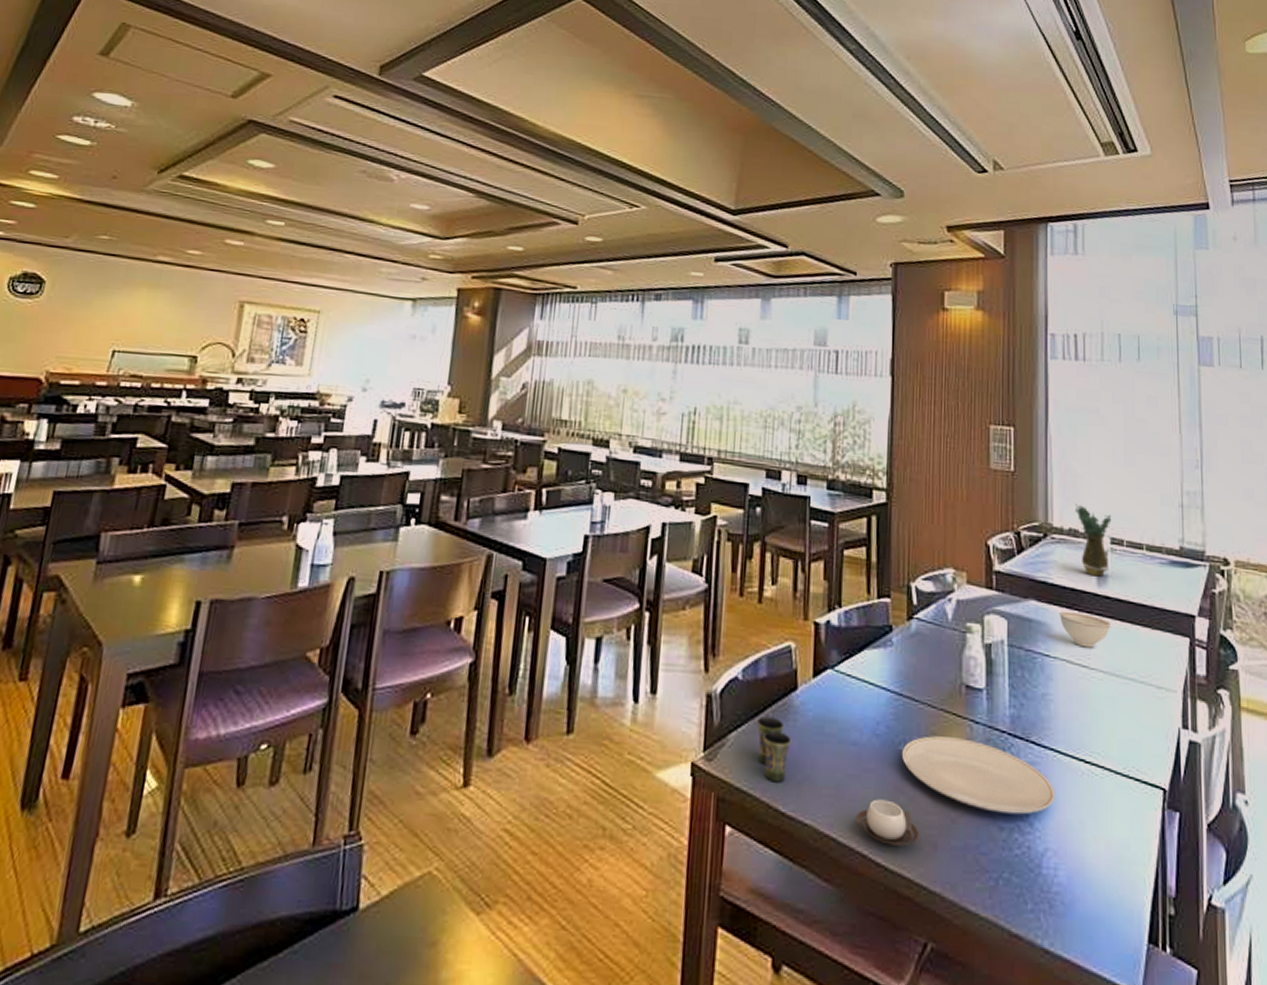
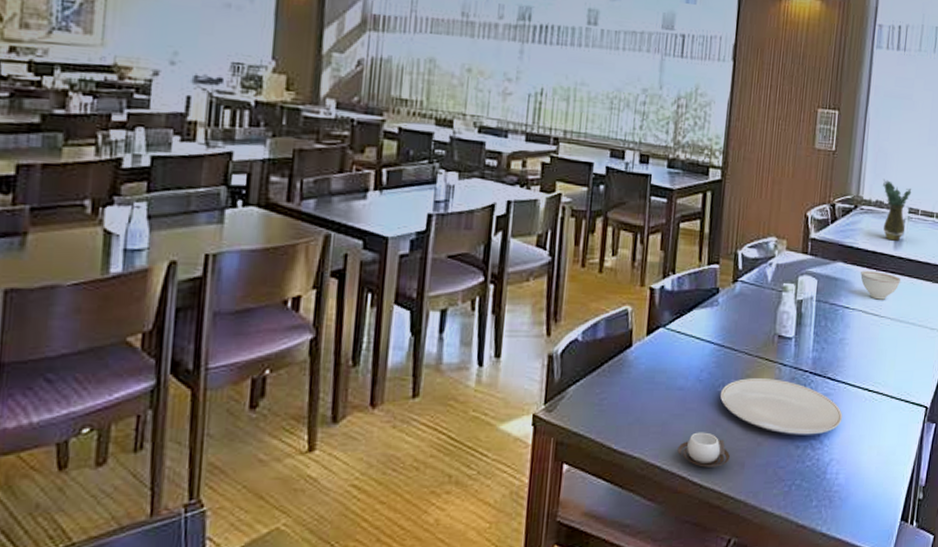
cup: present [757,716,792,783] -> none [594,371,625,426]

